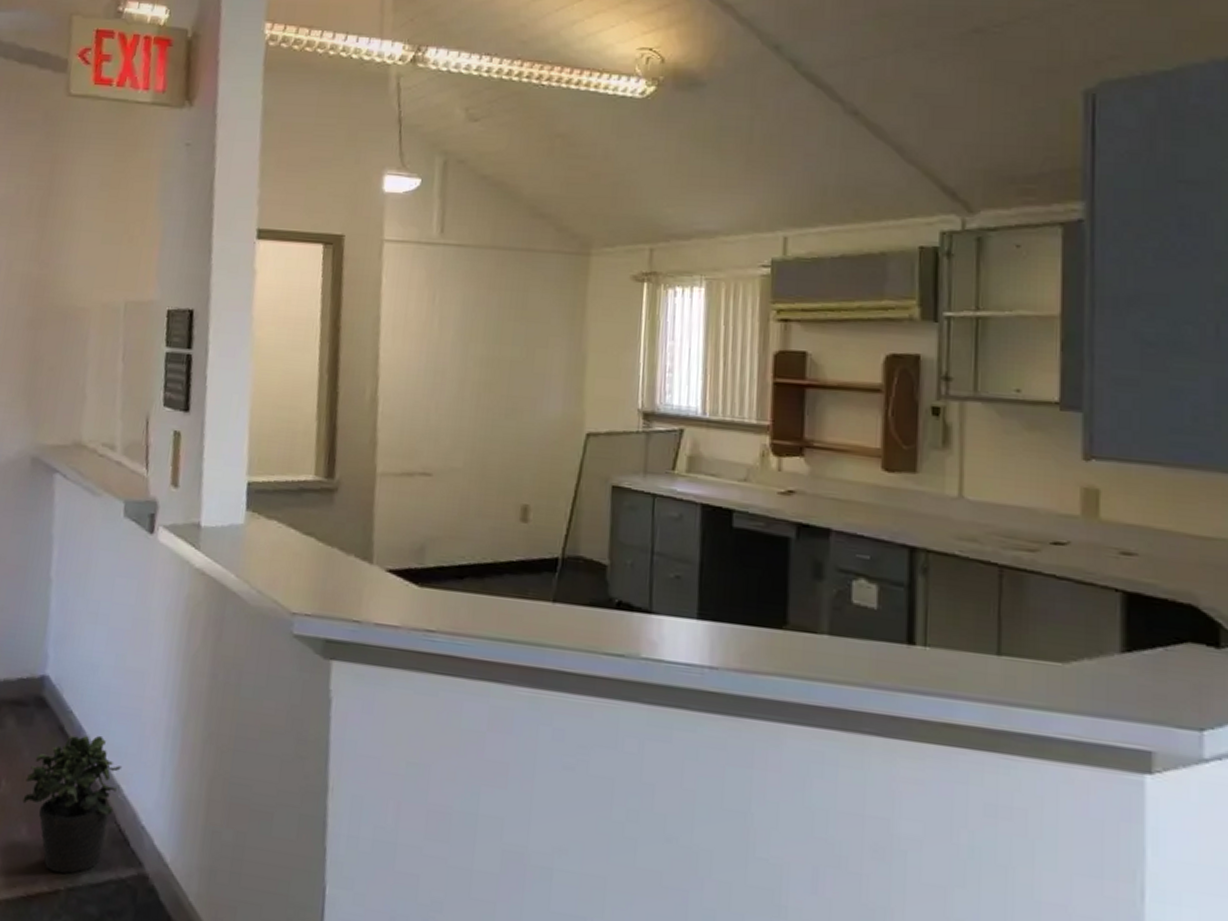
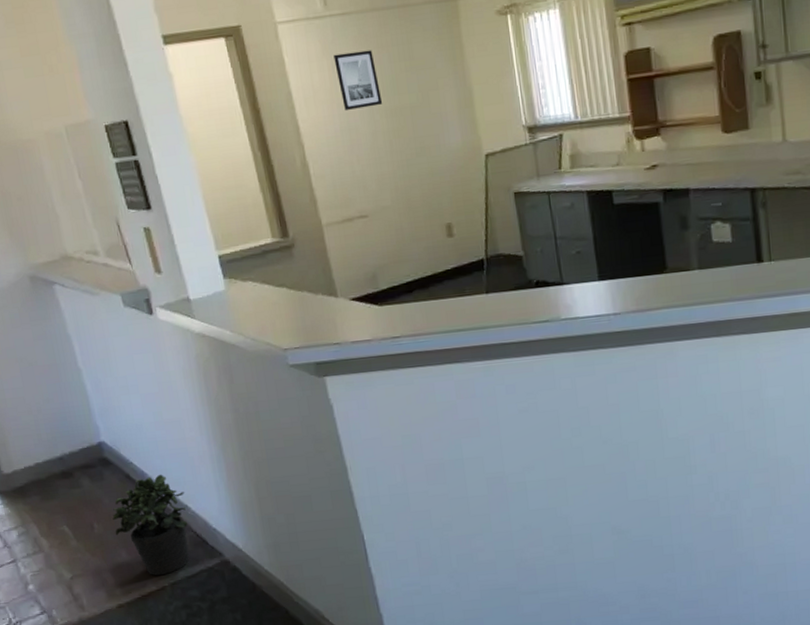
wall art: none [435,286,482,352] -> present [333,49,383,111]

